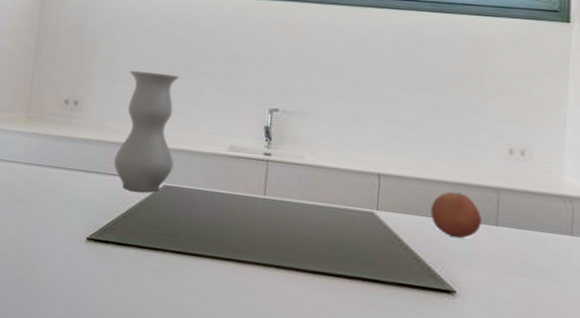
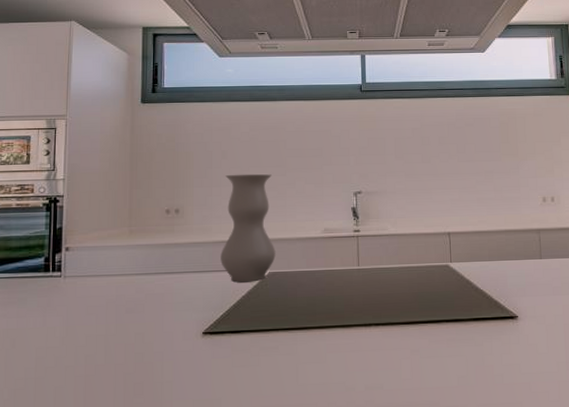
fruit: present [430,191,482,238] -> none [491,237,530,273]

